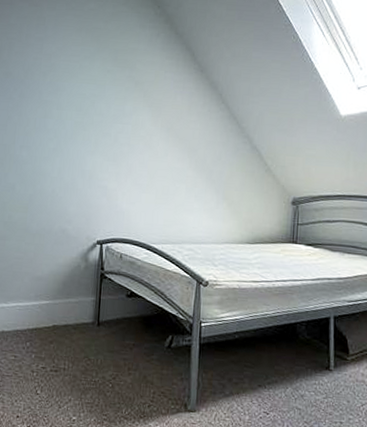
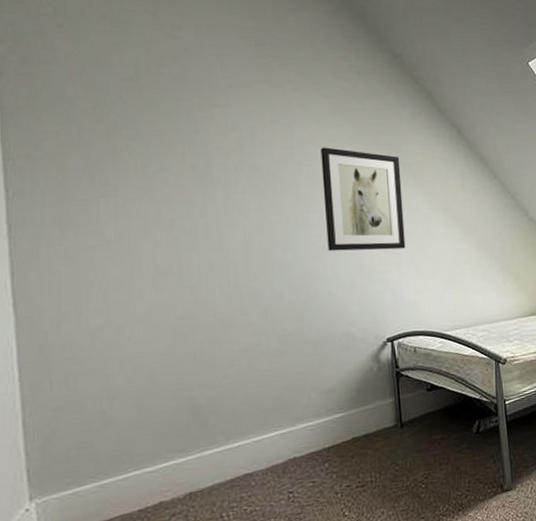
wall art: none [57,60,133,161] -> present [320,147,406,252]

